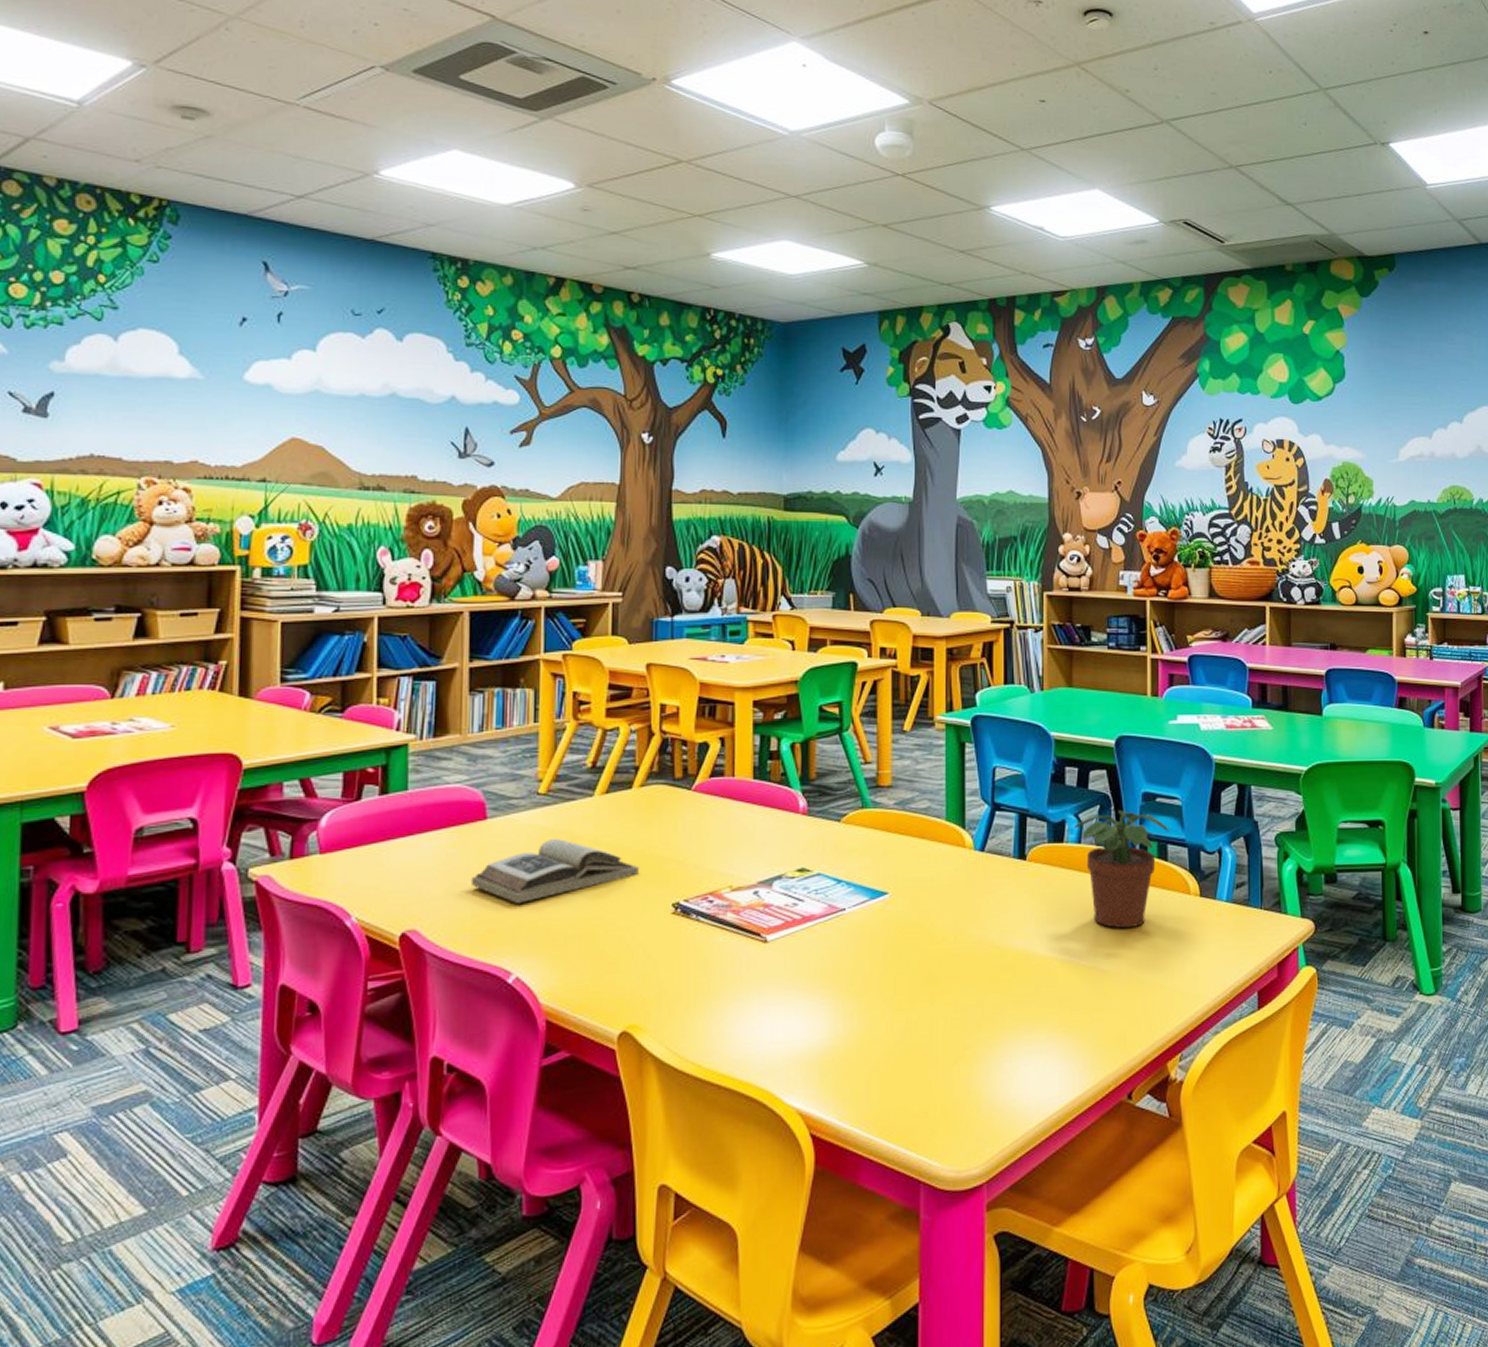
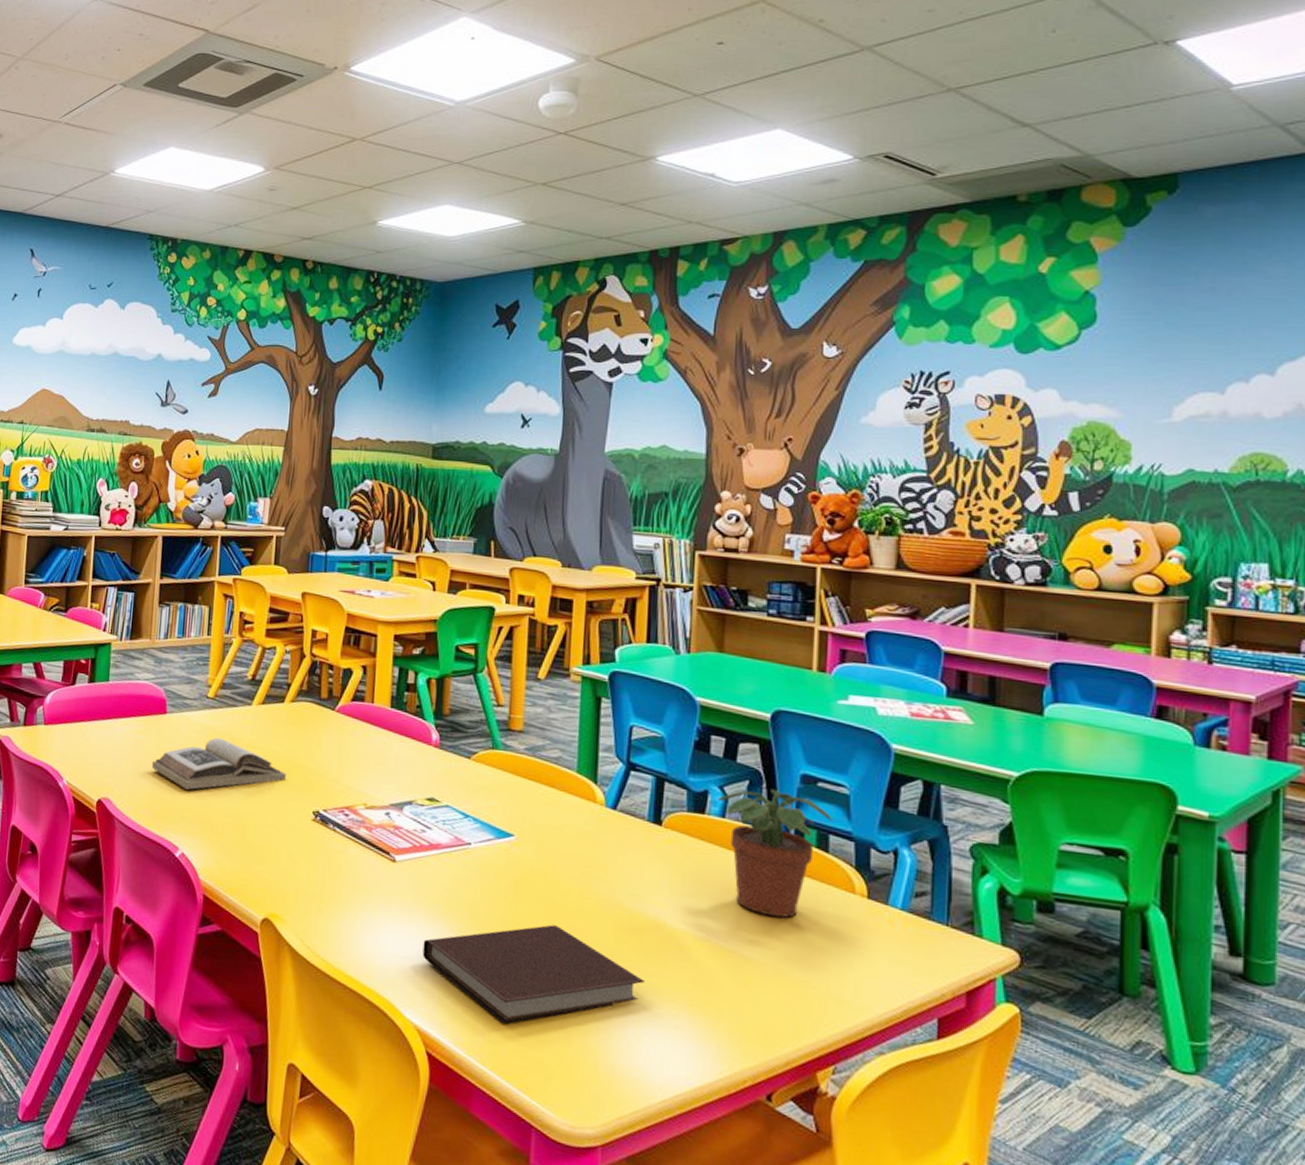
notebook: none [801,976,1018,1086] -> present [422,924,645,1024]

